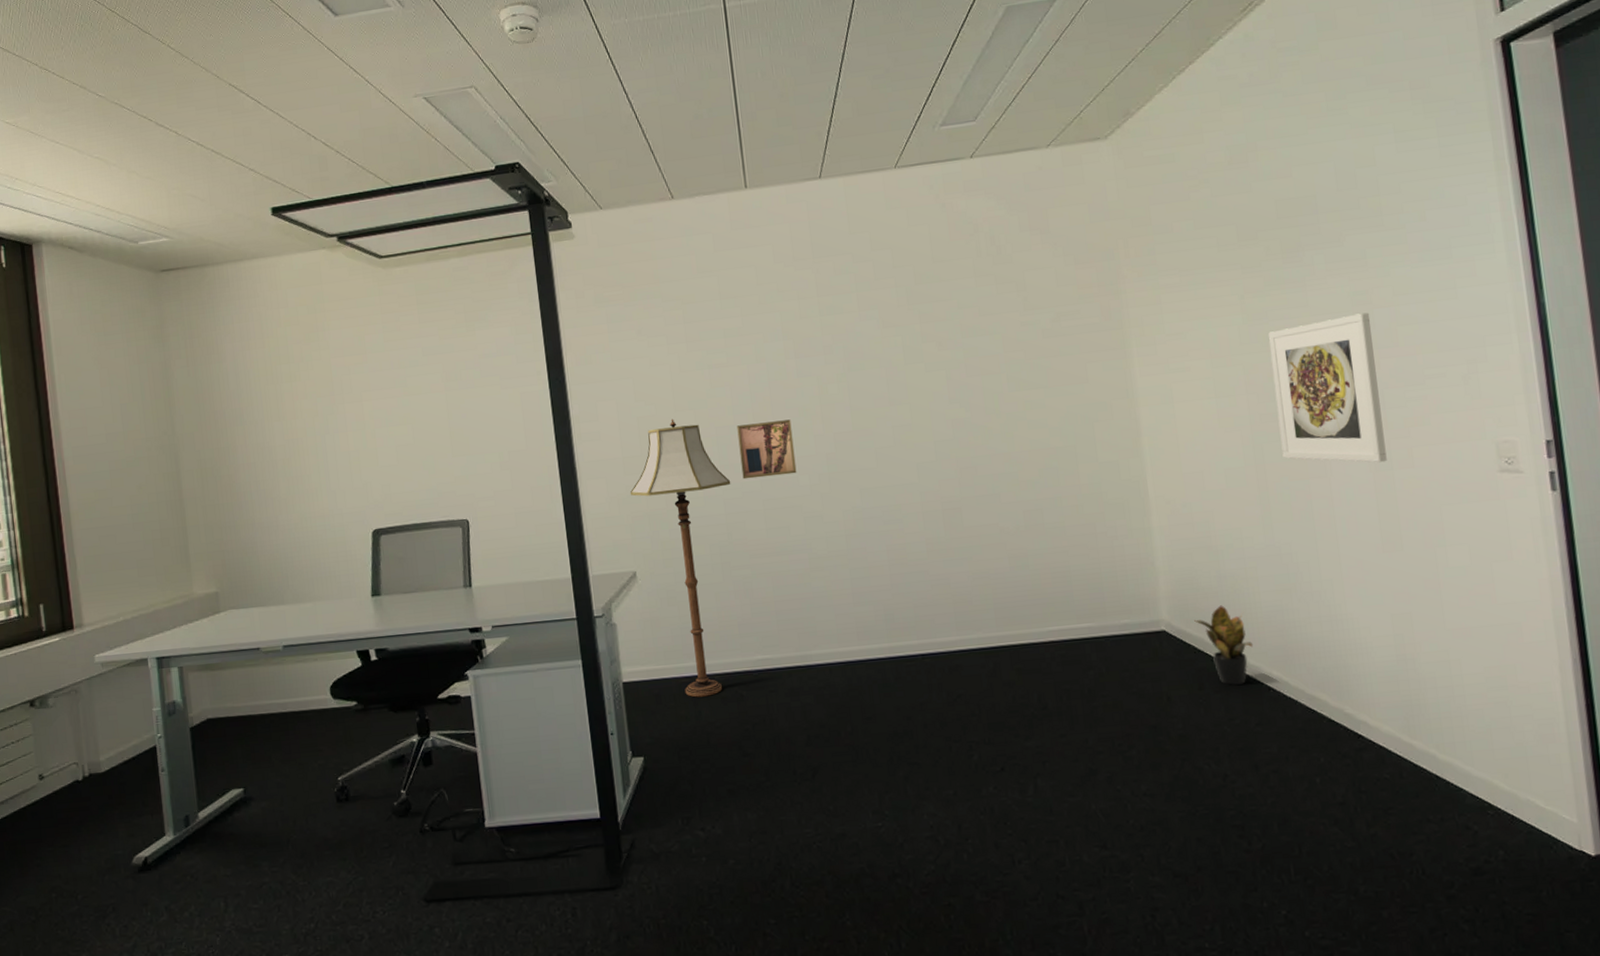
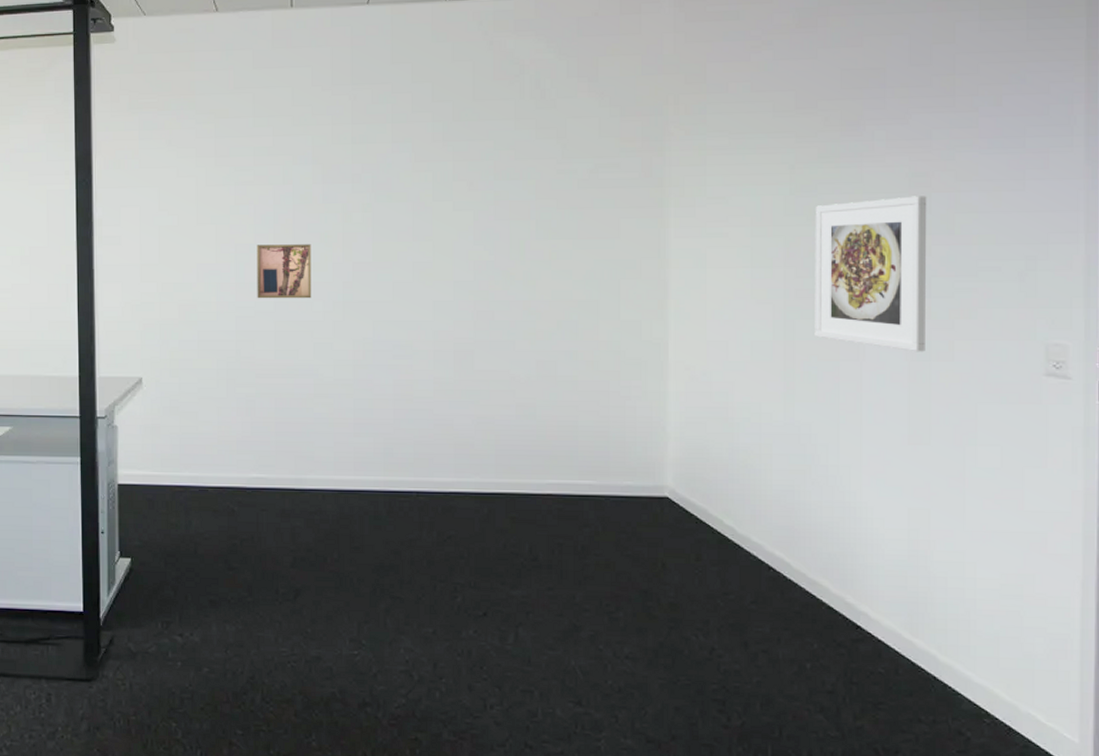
floor lamp: present [630,419,731,698] -> none [144,231,245,507]
potted plant: present [1194,605,1254,685] -> none [700,478,759,560]

